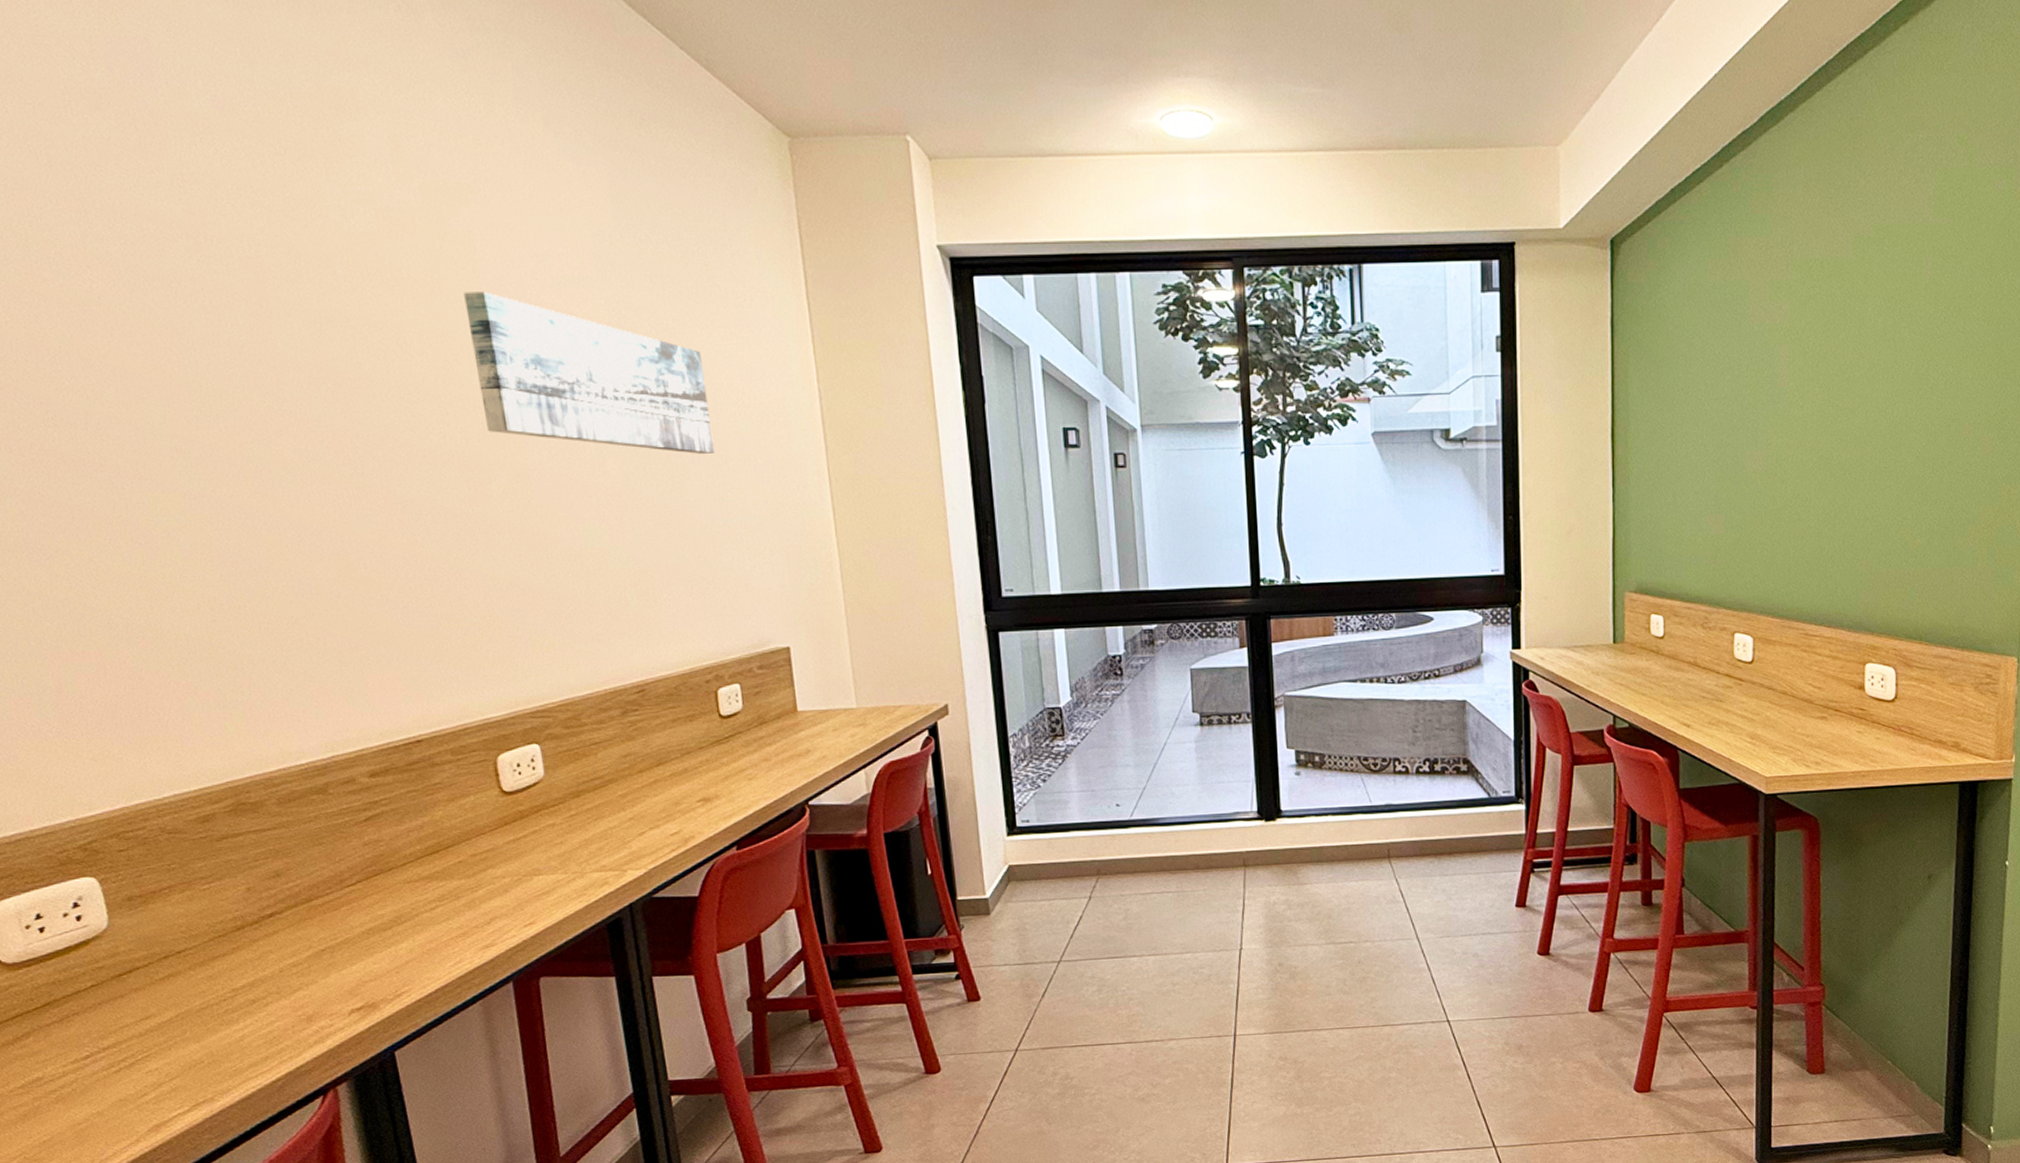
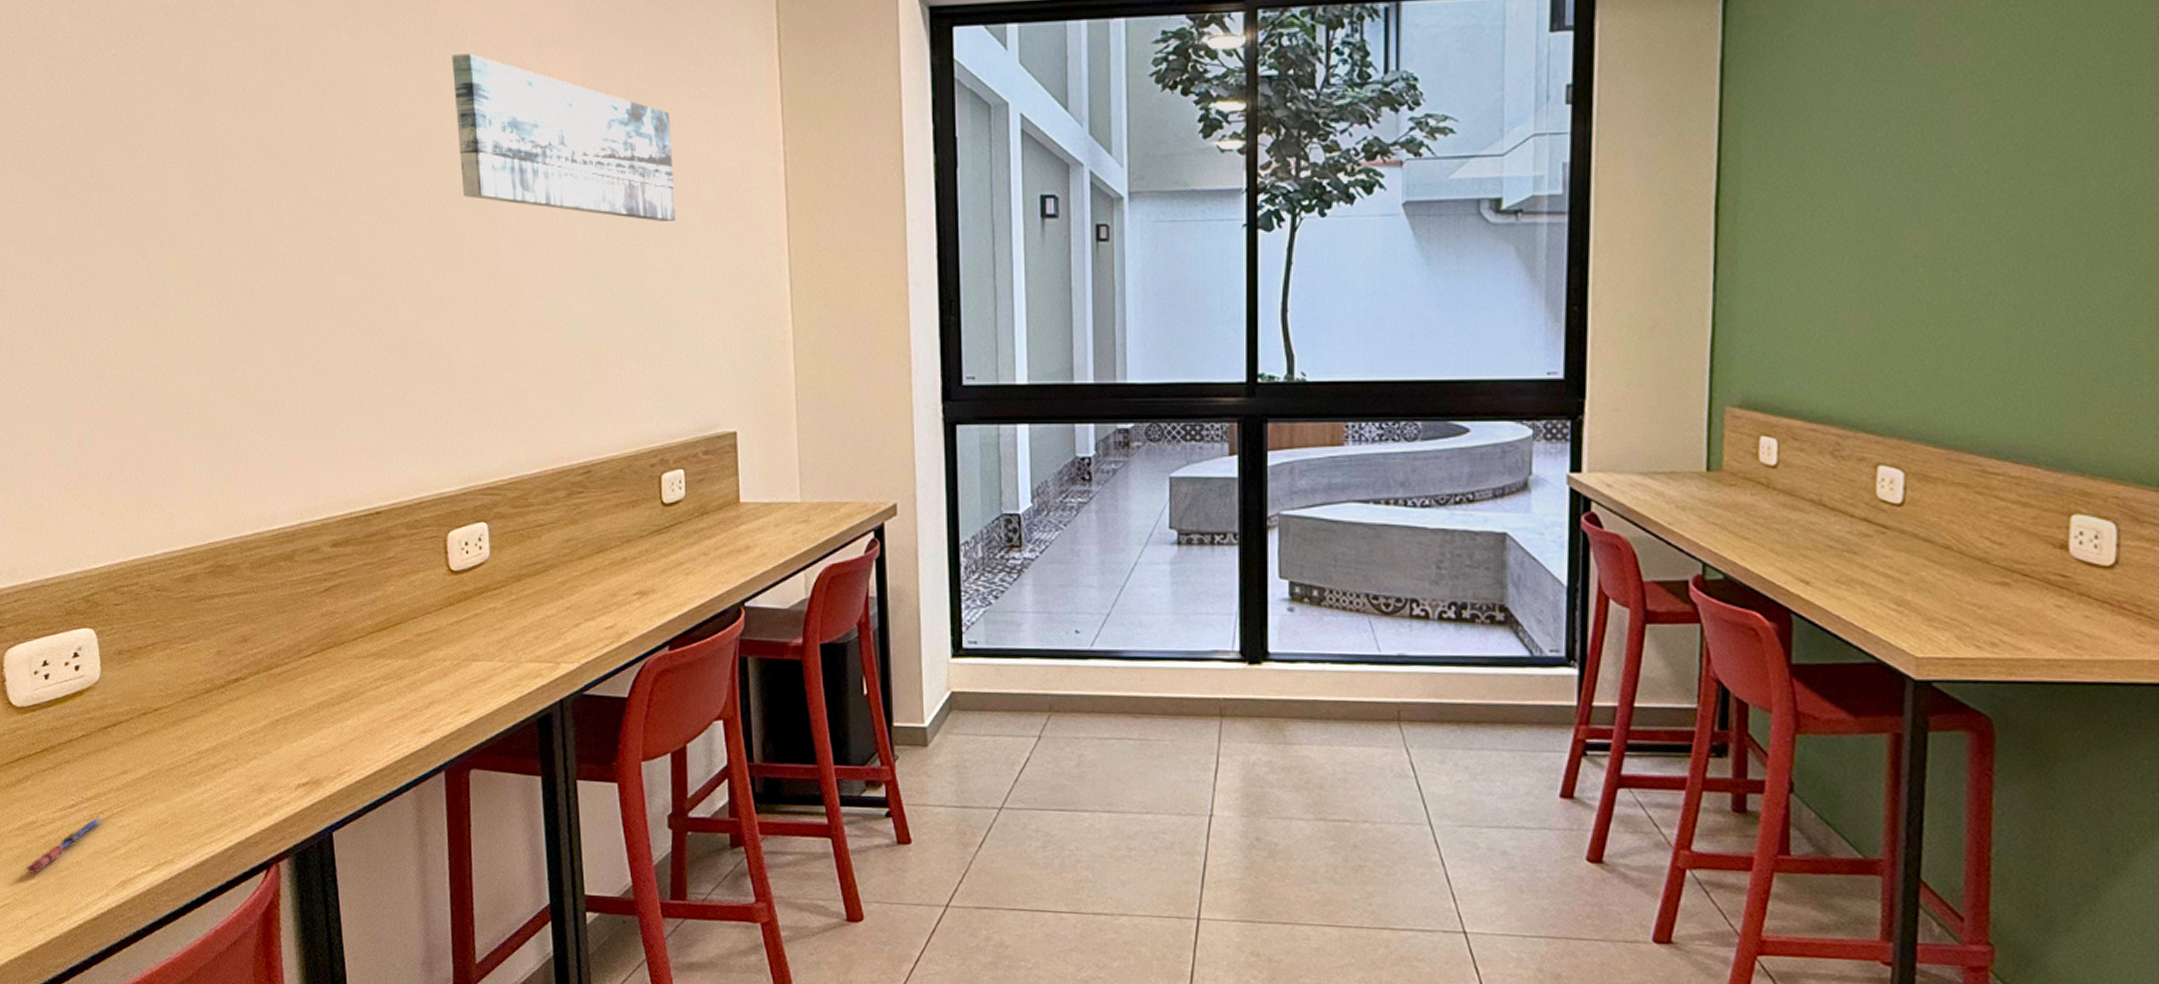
pen: none [34,1064,127,1130] -> present [25,816,104,874]

